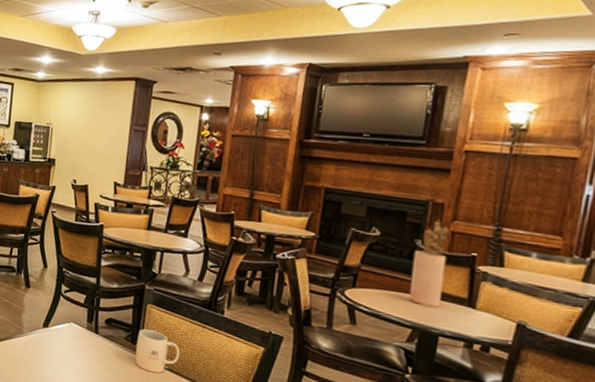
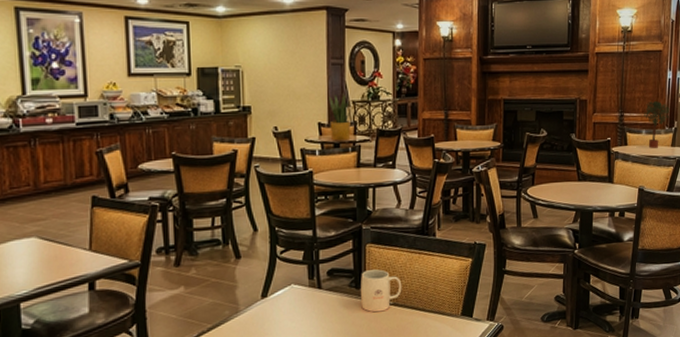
planter: none [124,158,148,204] -> present [329,93,351,142]
vase: present [408,219,450,308] -> none [571,114,593,190]
potted tree: none [535,219,585,281] -> present [643,101,670,149]

